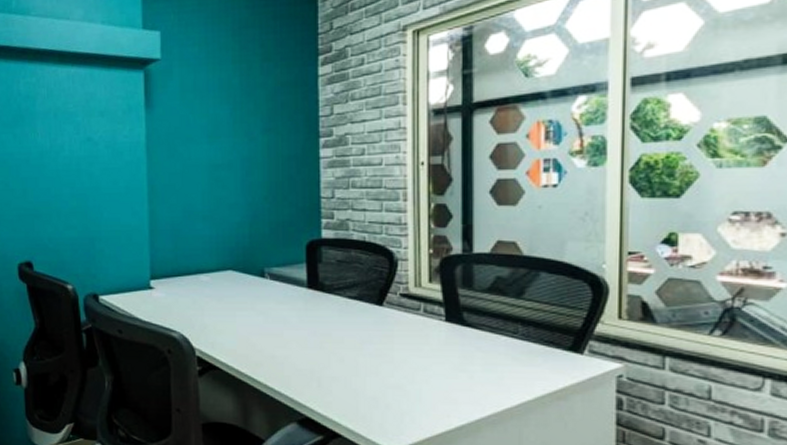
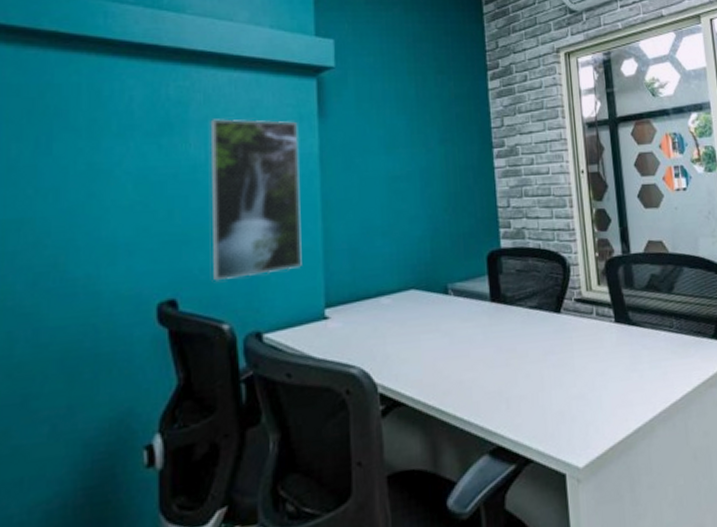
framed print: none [53,111,131,248] -> present [210,119,302,280]

